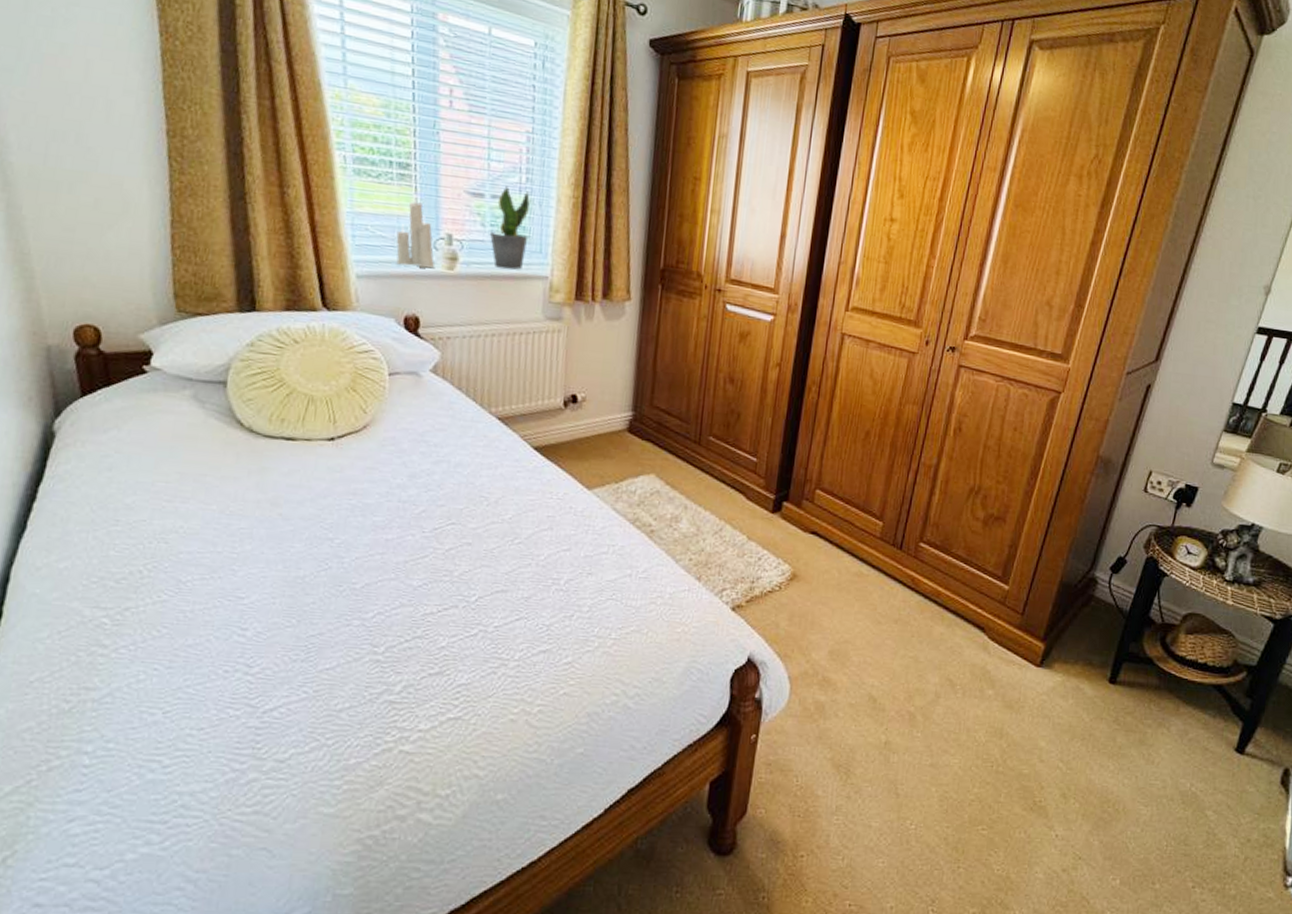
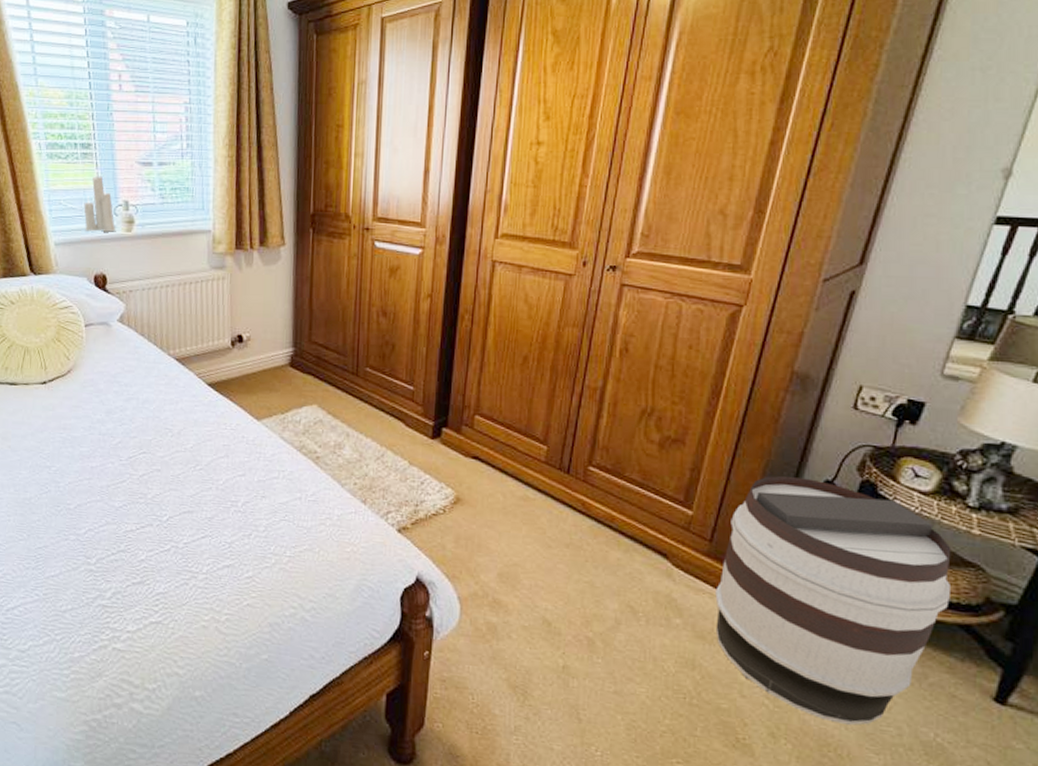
potted plant: present [489,185,530,271] -> none [159,153,192,228]
barrel: none [1022,552,1211,781] -> present [715,475,952,725]

